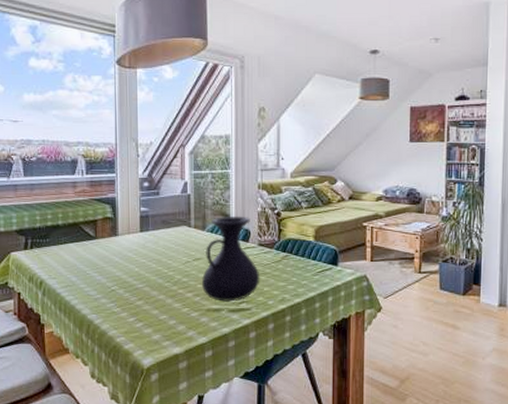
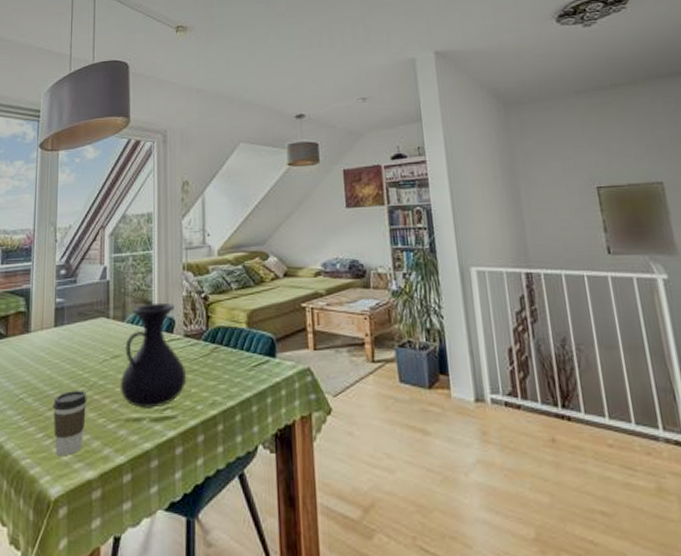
coffee cup: none [142,285,173,335] -> present [53,390,88,455]

